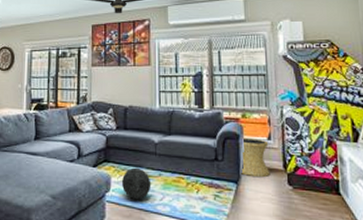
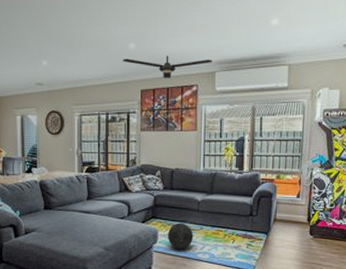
side table: present [241,137,270,178] -> none [271,196,297,229]

